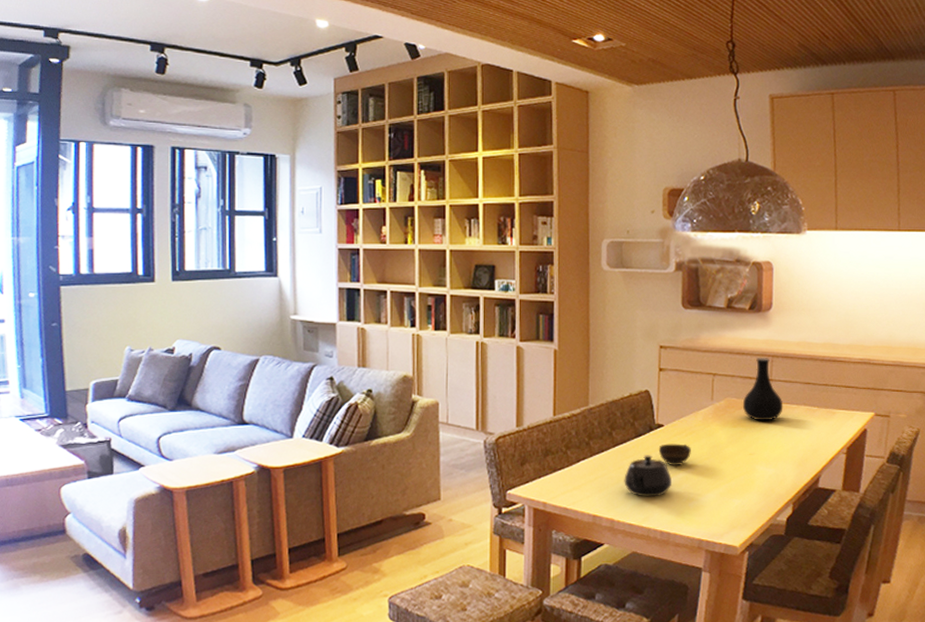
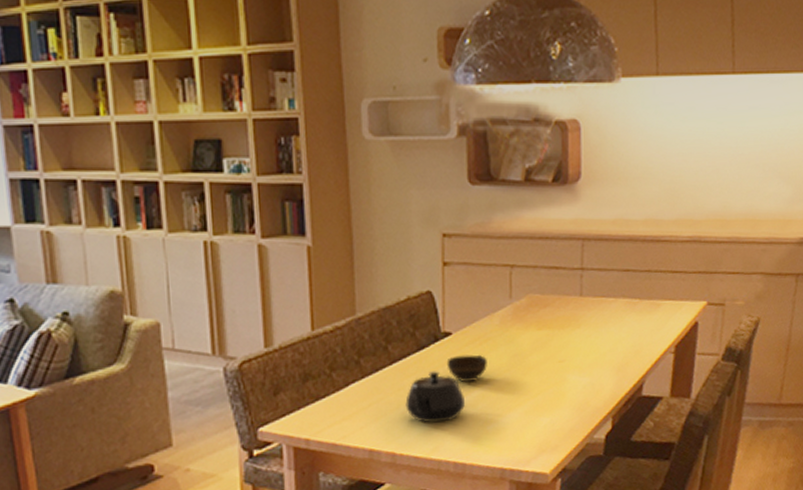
vase: present [742,357,783,421] -> none [548,240,598,321]

